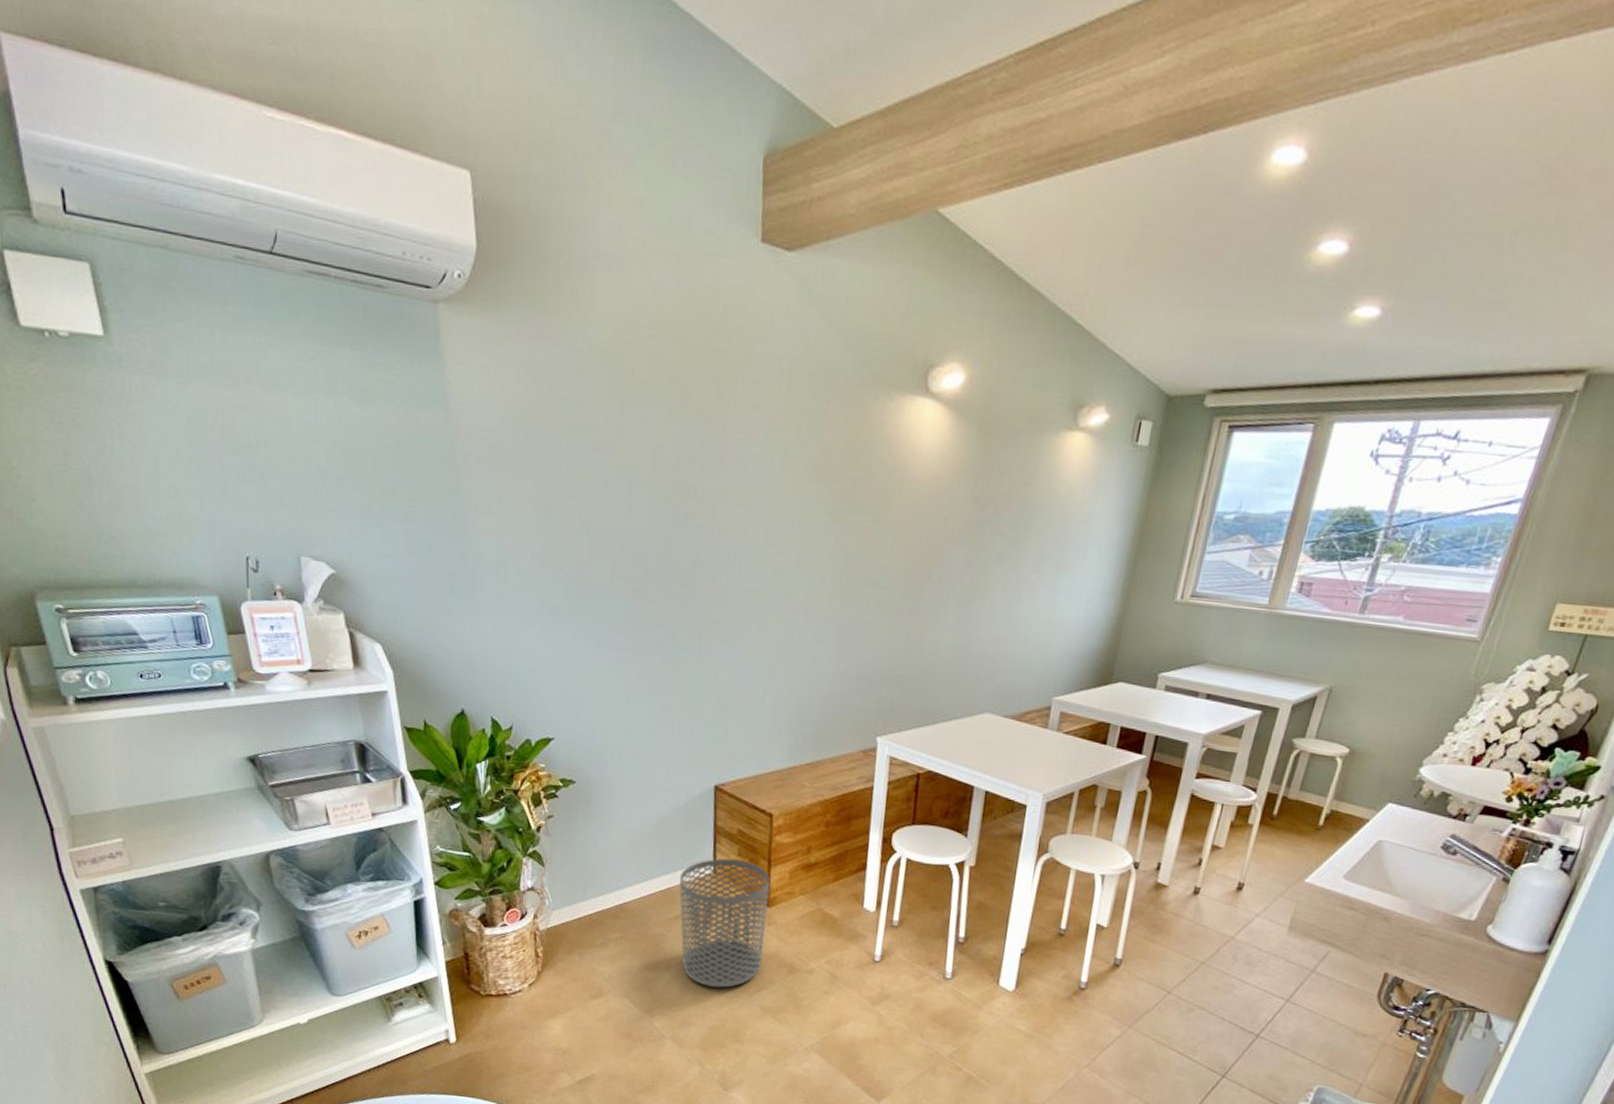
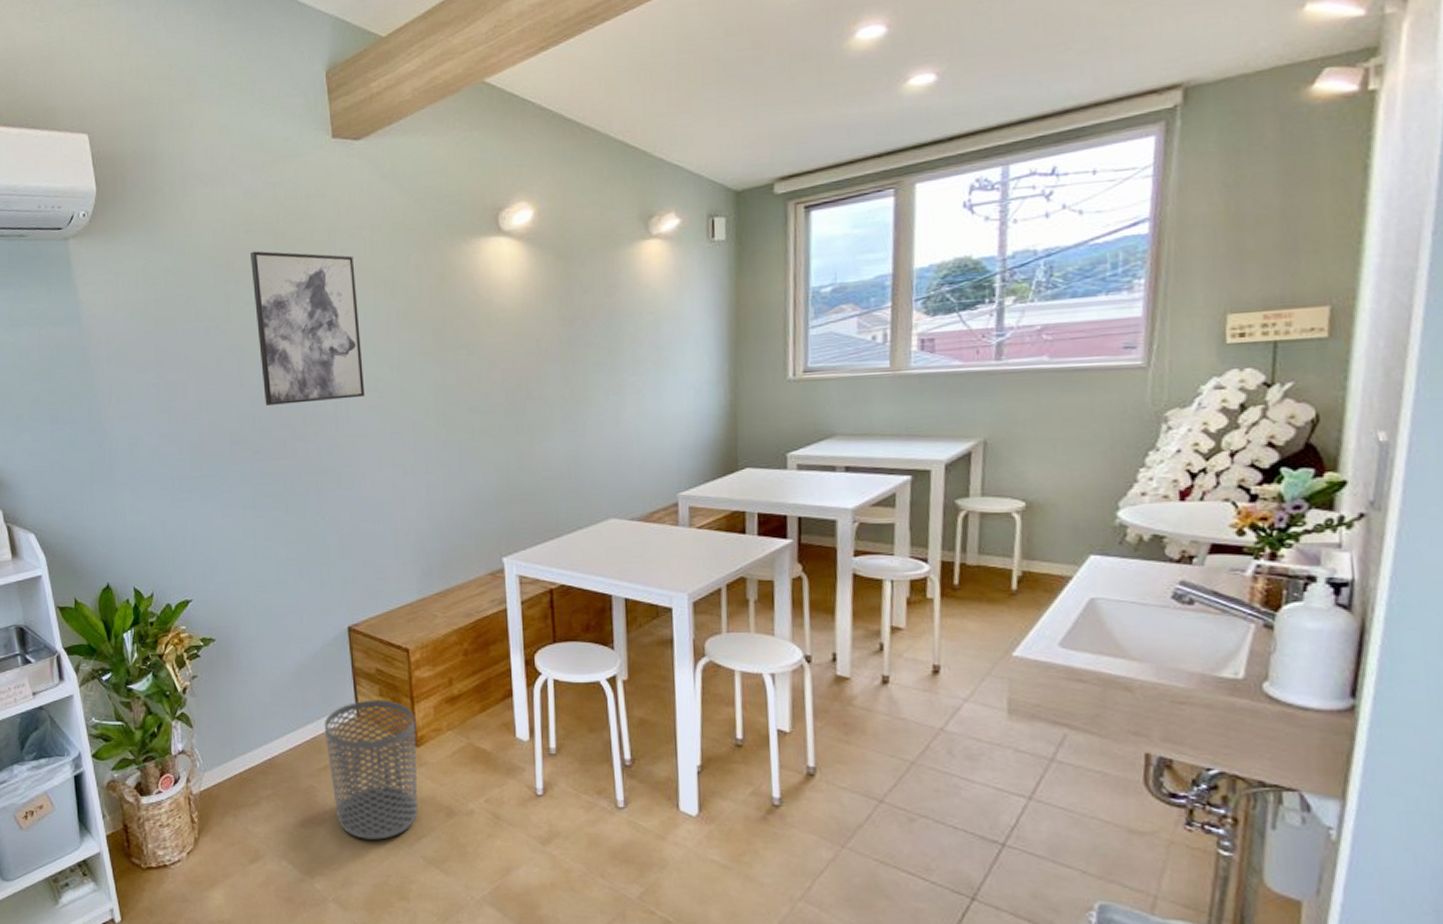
wall art: none [652,361,769,550] -> present [251,251,365,405]

